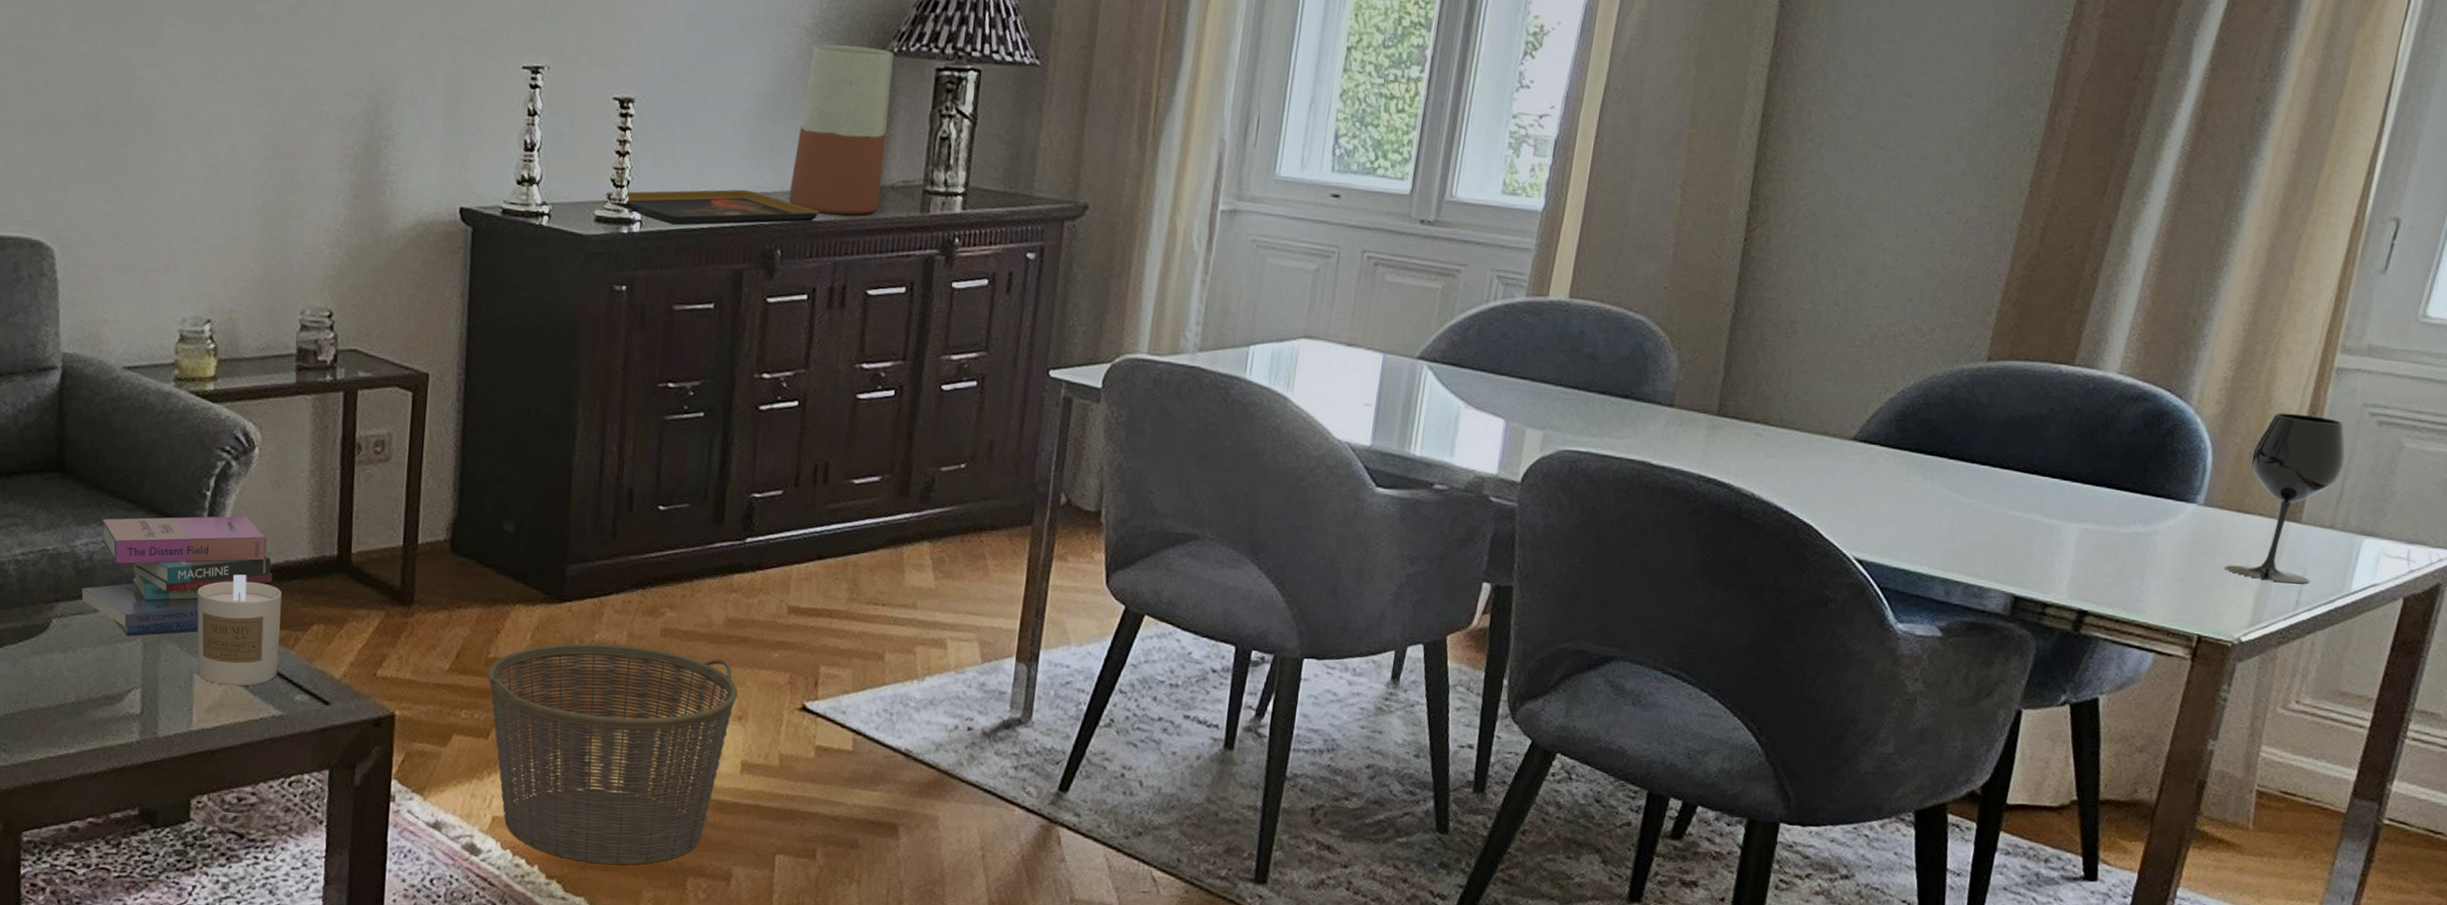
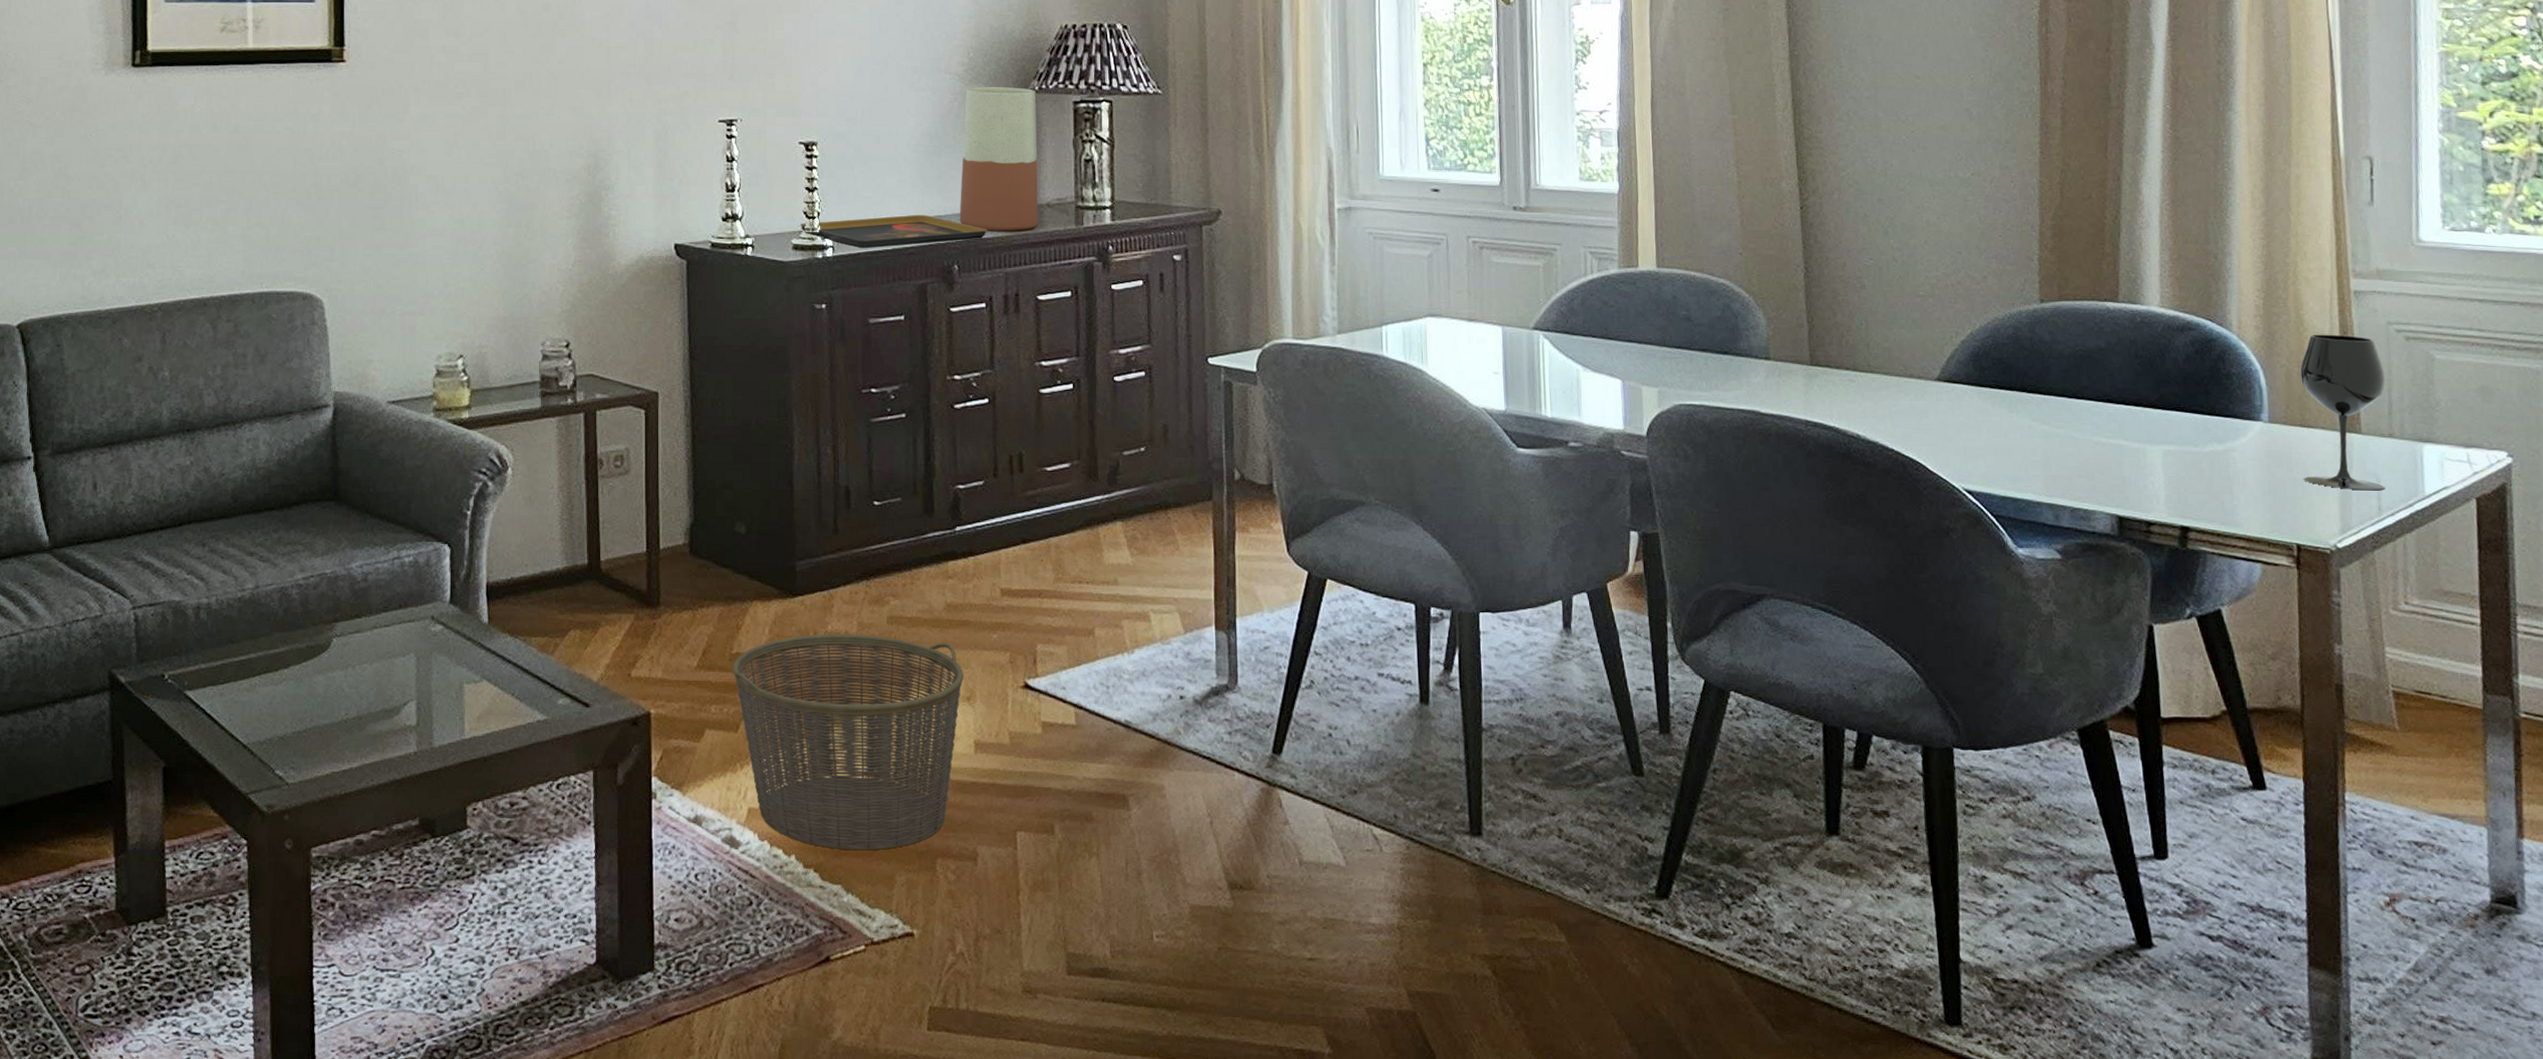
books: present [81,516,273,636] -> none [358,532,531,651]
candle: present [196,574,282,687] -> none [463,587,541,694]

